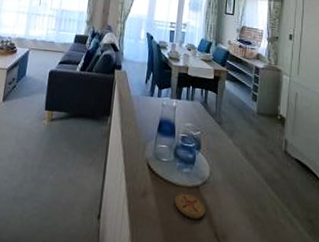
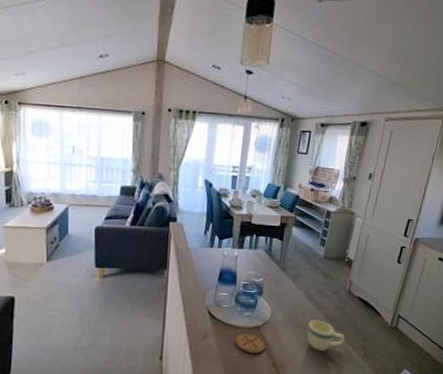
mug: none [247,182,288,222] -> present [306,320,345,351]

